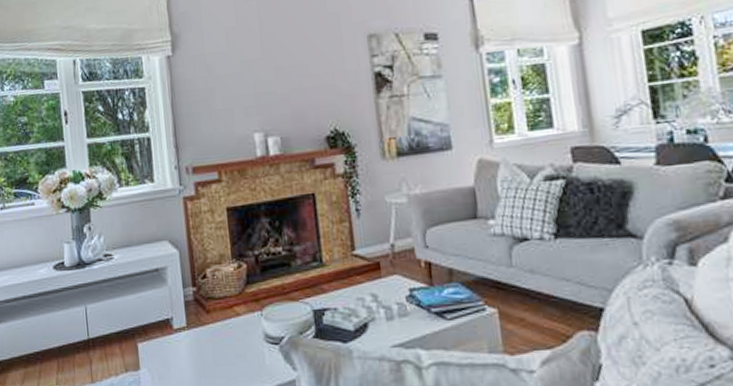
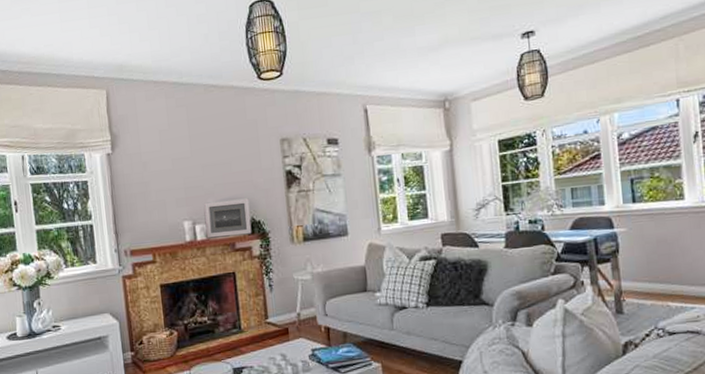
picture frame: none [278,105,335,153] -> present [204,198,252,239]

